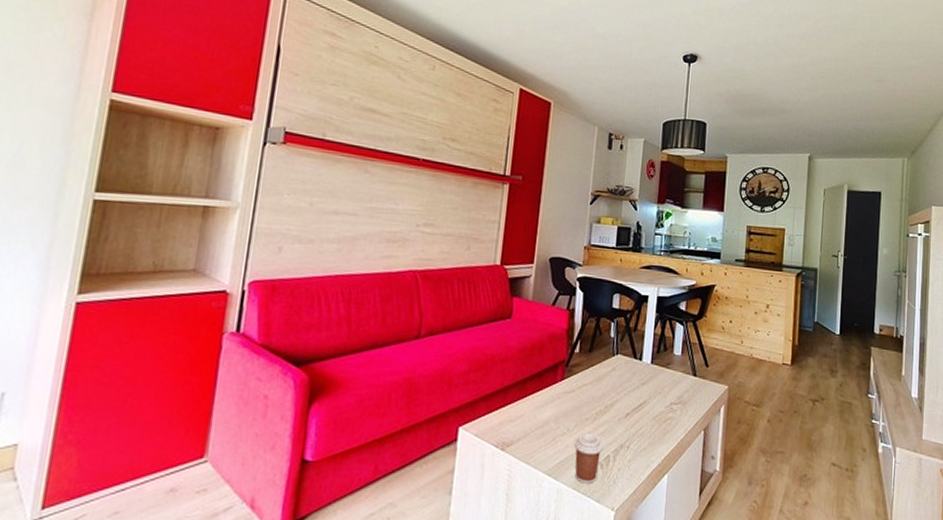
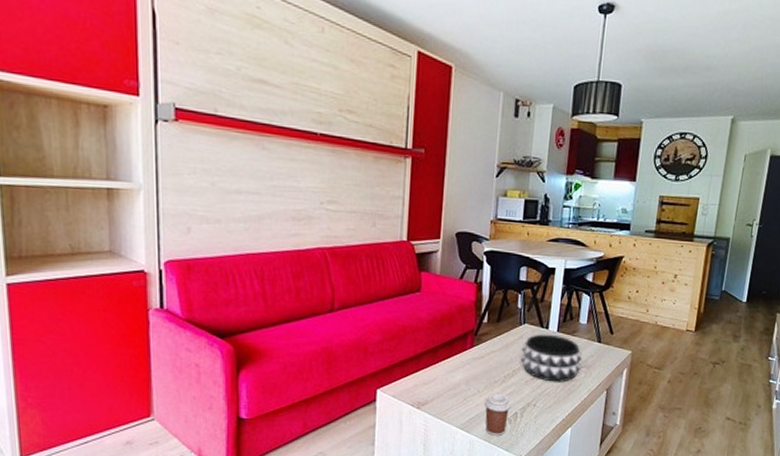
decorative bowl: none [613,366,678,421] -> present [520,334,583,382]

